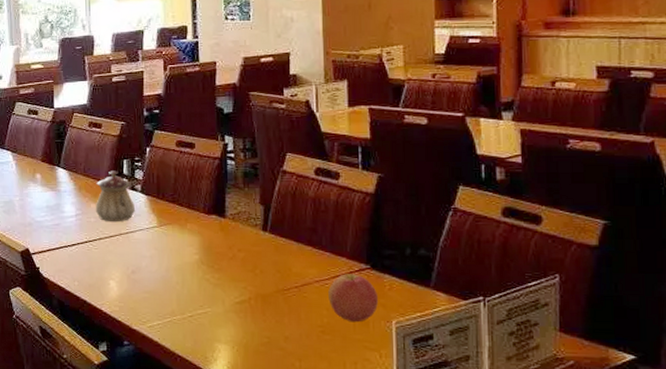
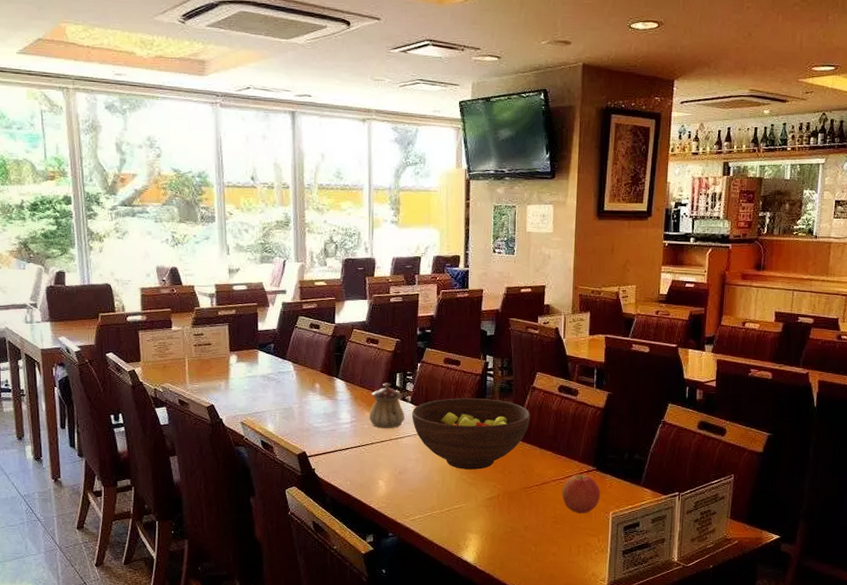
fruit bowl: none [143,186,283,268] -> present [412,398,531,470]

